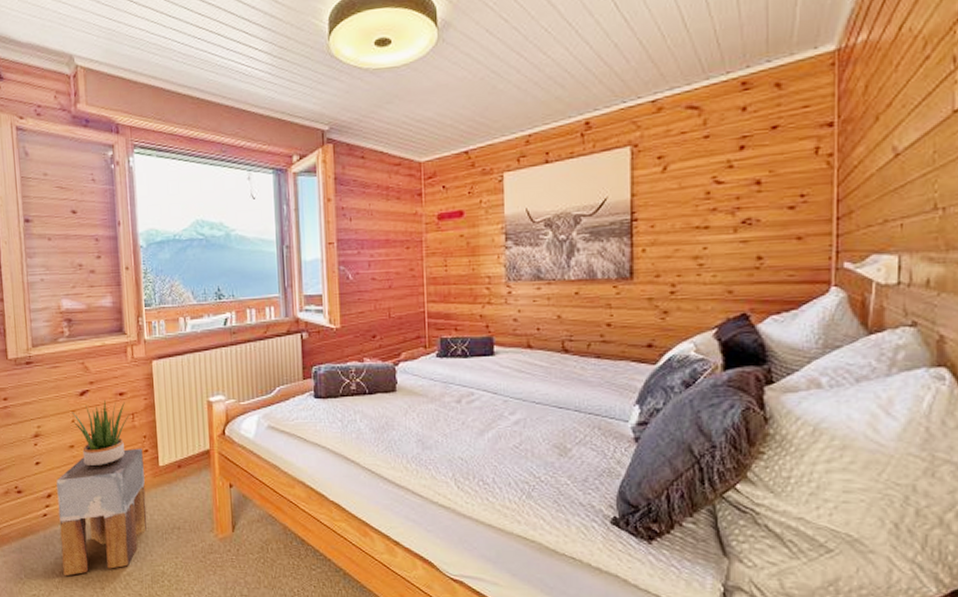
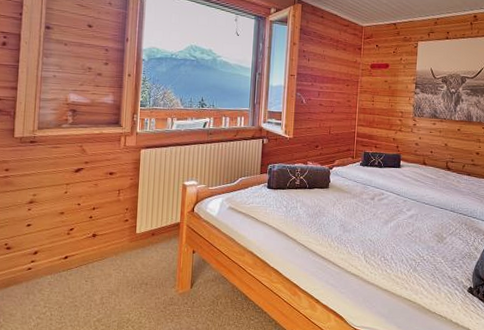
stool: present [56,448,148,575] -> none [40,217,124,320]
potted plant: present [72,399,131,467] -> none [66,176,117,231]

